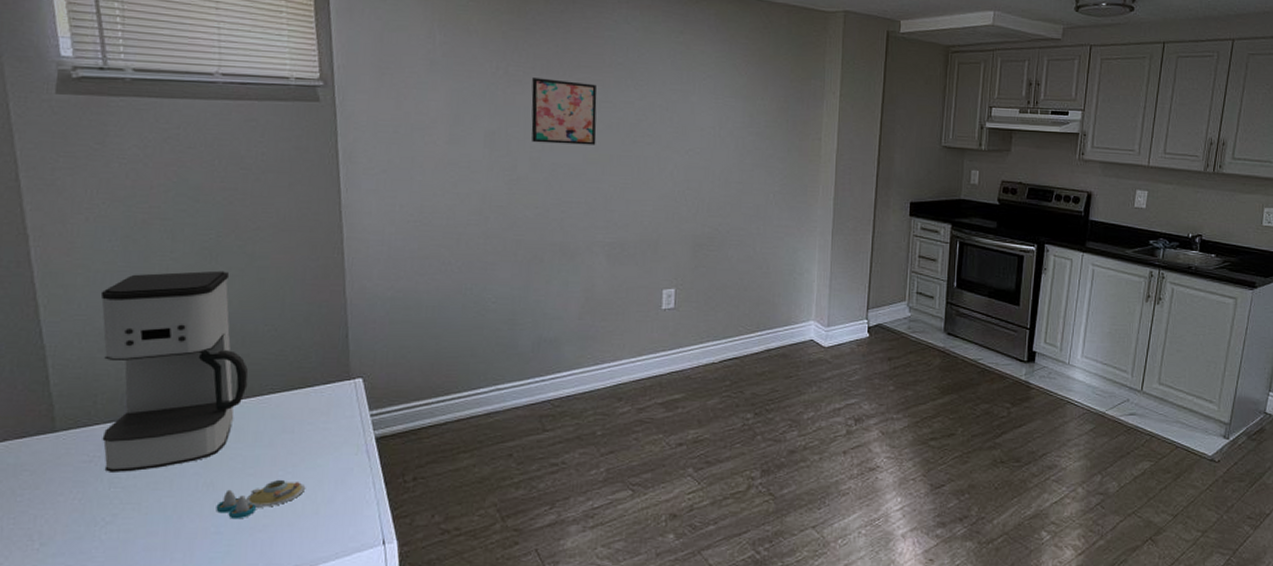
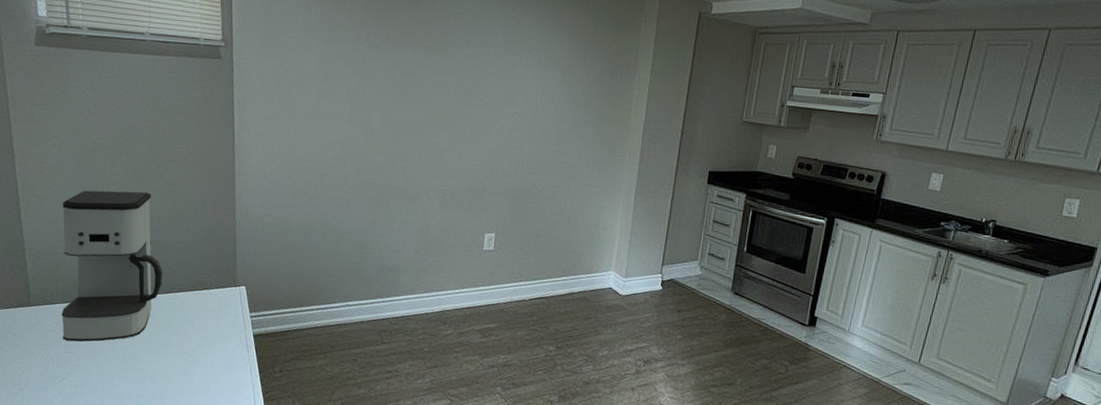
salt and pepper shaker set: present [216,479,306,520] -> none [137,359,201,387]
wall art: present [531,78,597,145] -> none [384,45,440,106]

